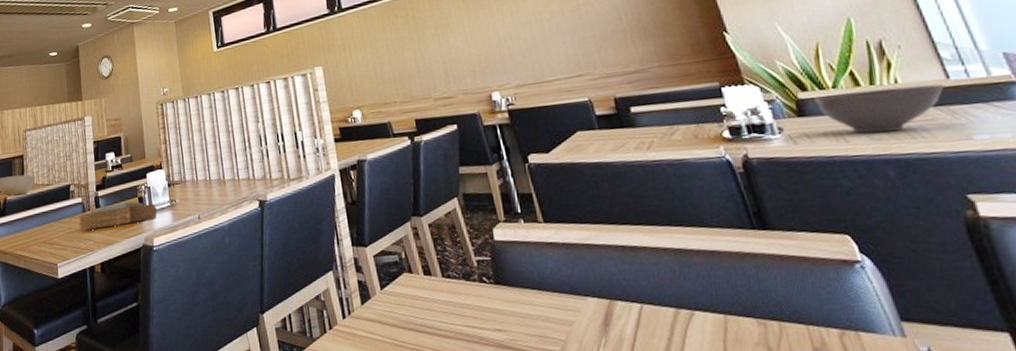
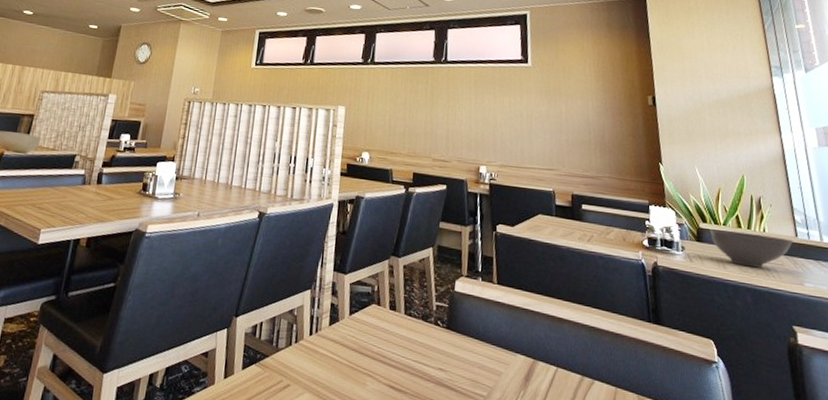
napkin holder: present [79,201,157,231] -> none [75,183,159,208]

